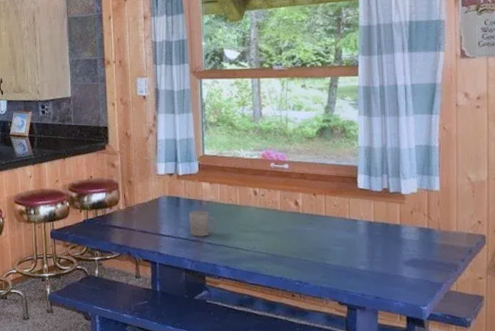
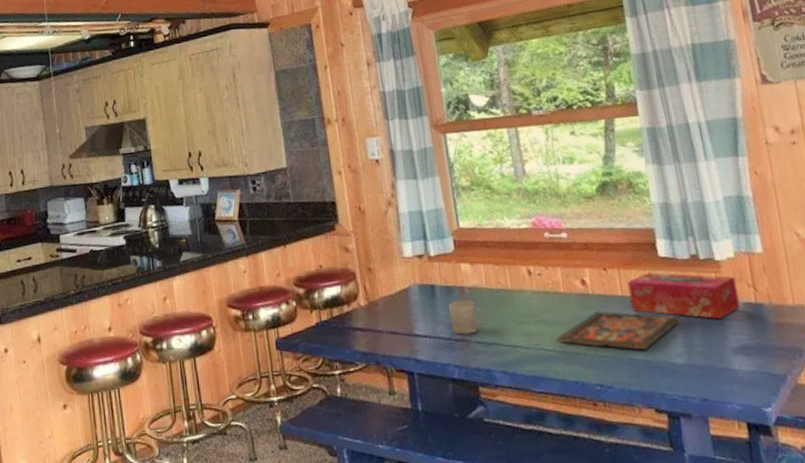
board game: none [270,226,369,258] -> present [557,311,681,350]
tissue box: none [331,200,416,239] -> present [627,272,741,320]

